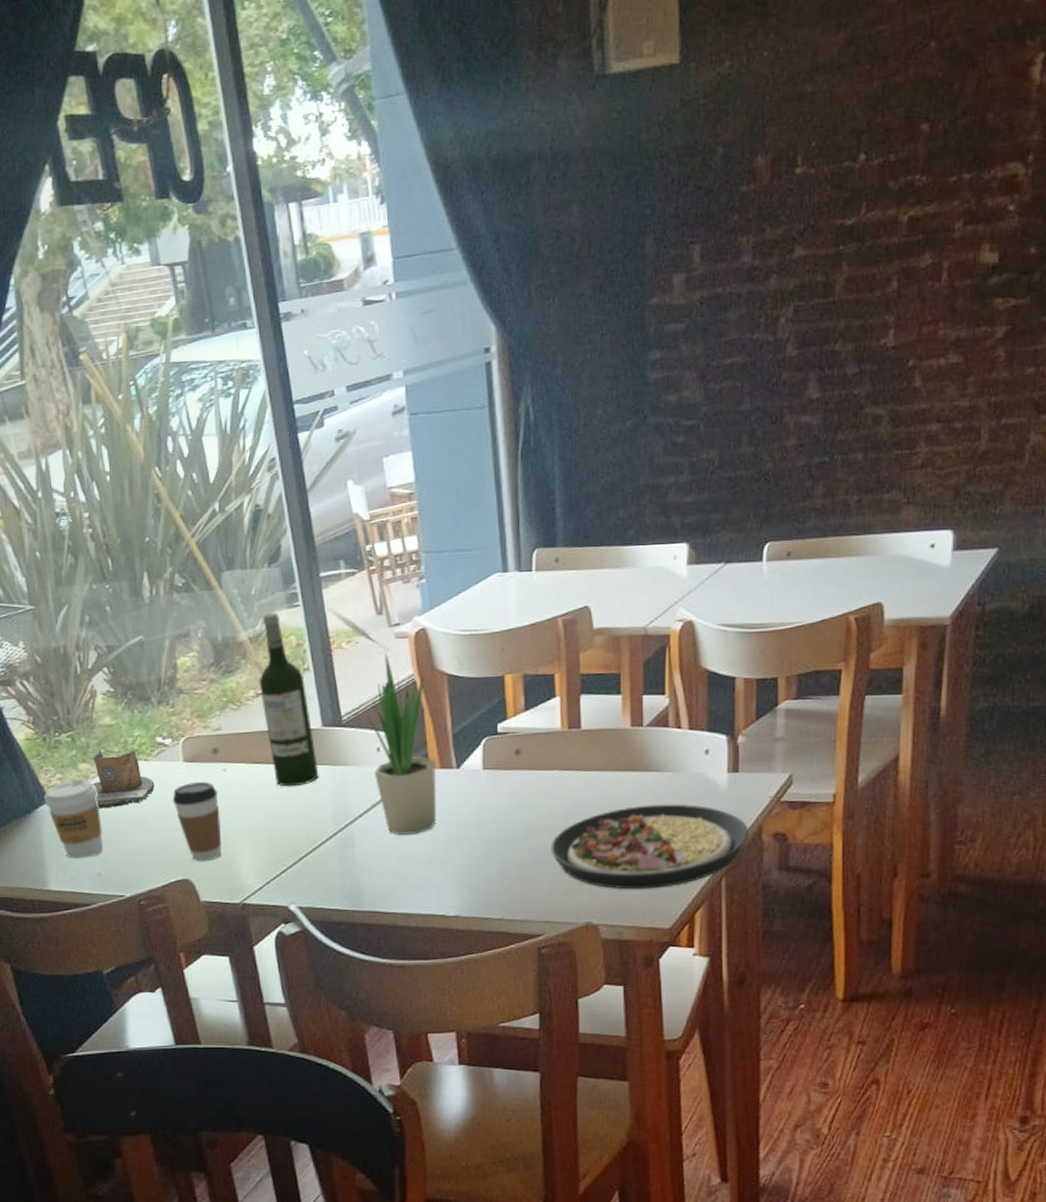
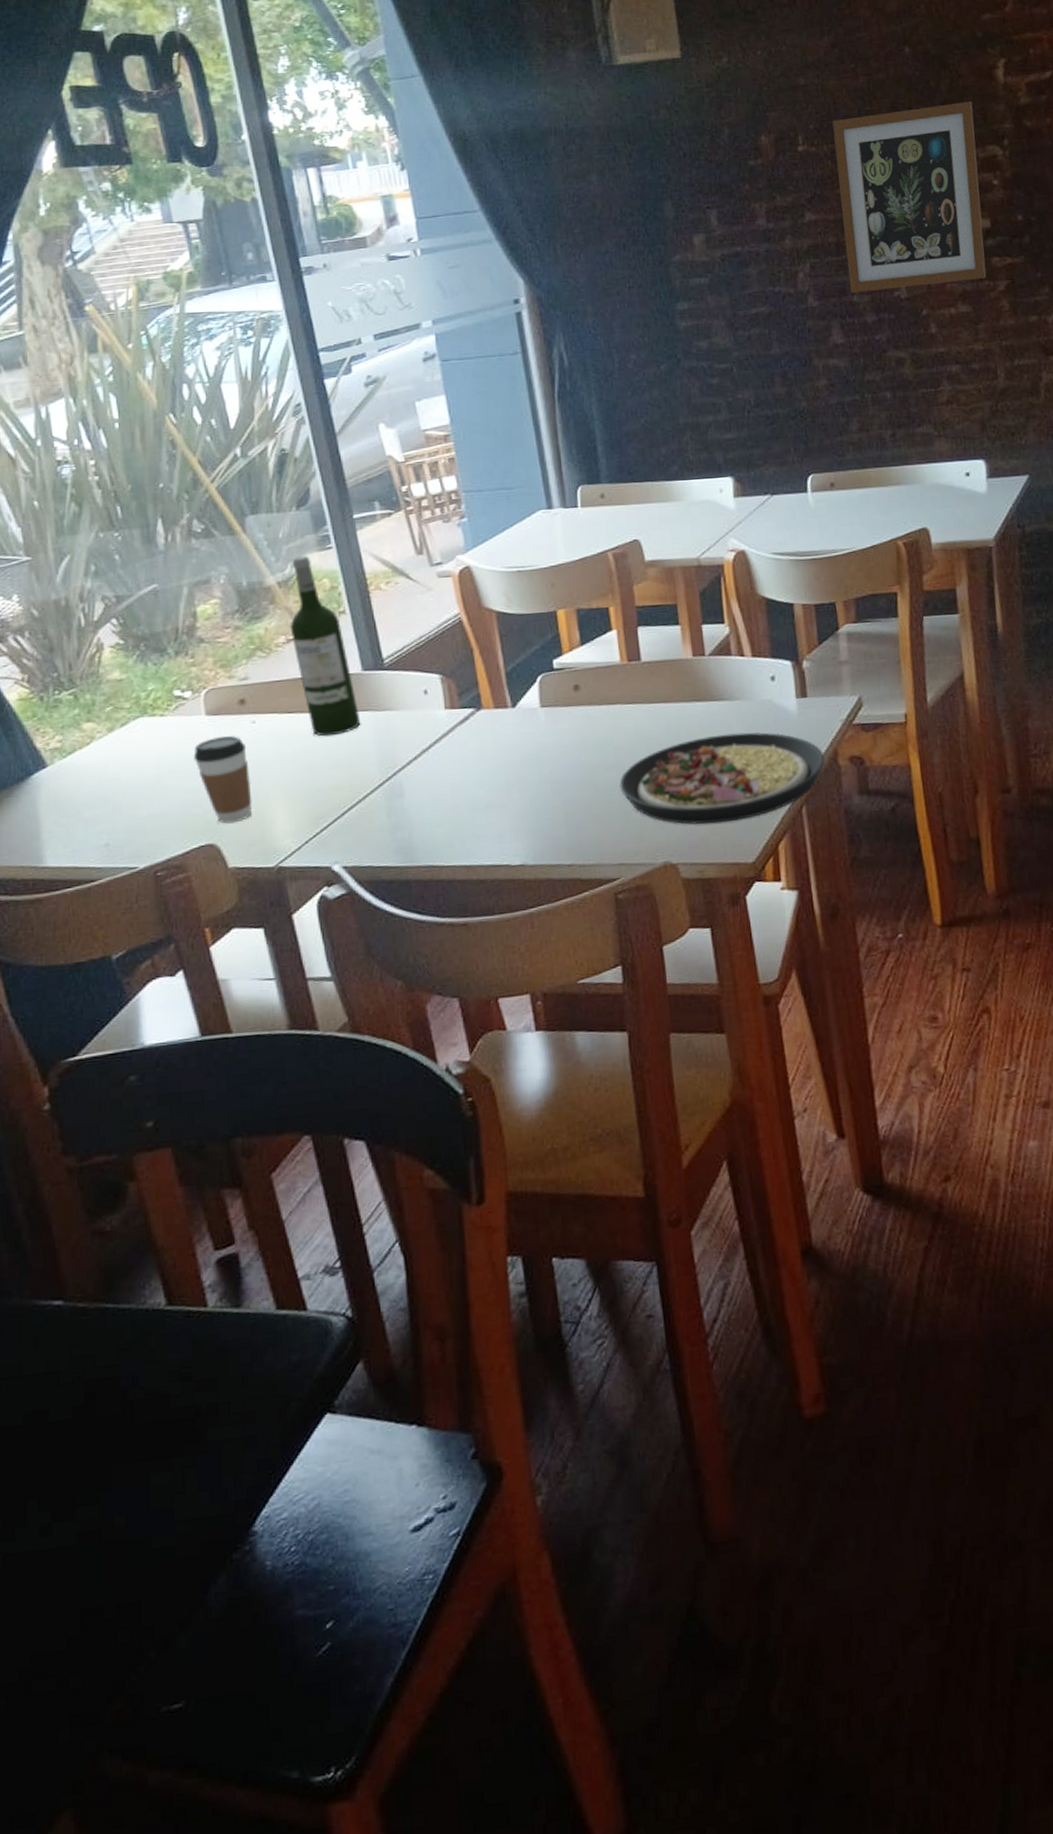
coffee cup: present [44,779,104,859] -> none [40,740,113,830]
napkin holder: present [92,749,155,809] -> none [98,705,173,772]
potted plant: present [367,654,437,835] -> none [411,593,495,781]
wall art: none [833,108,998,341] -> present [832,102,986,293]

